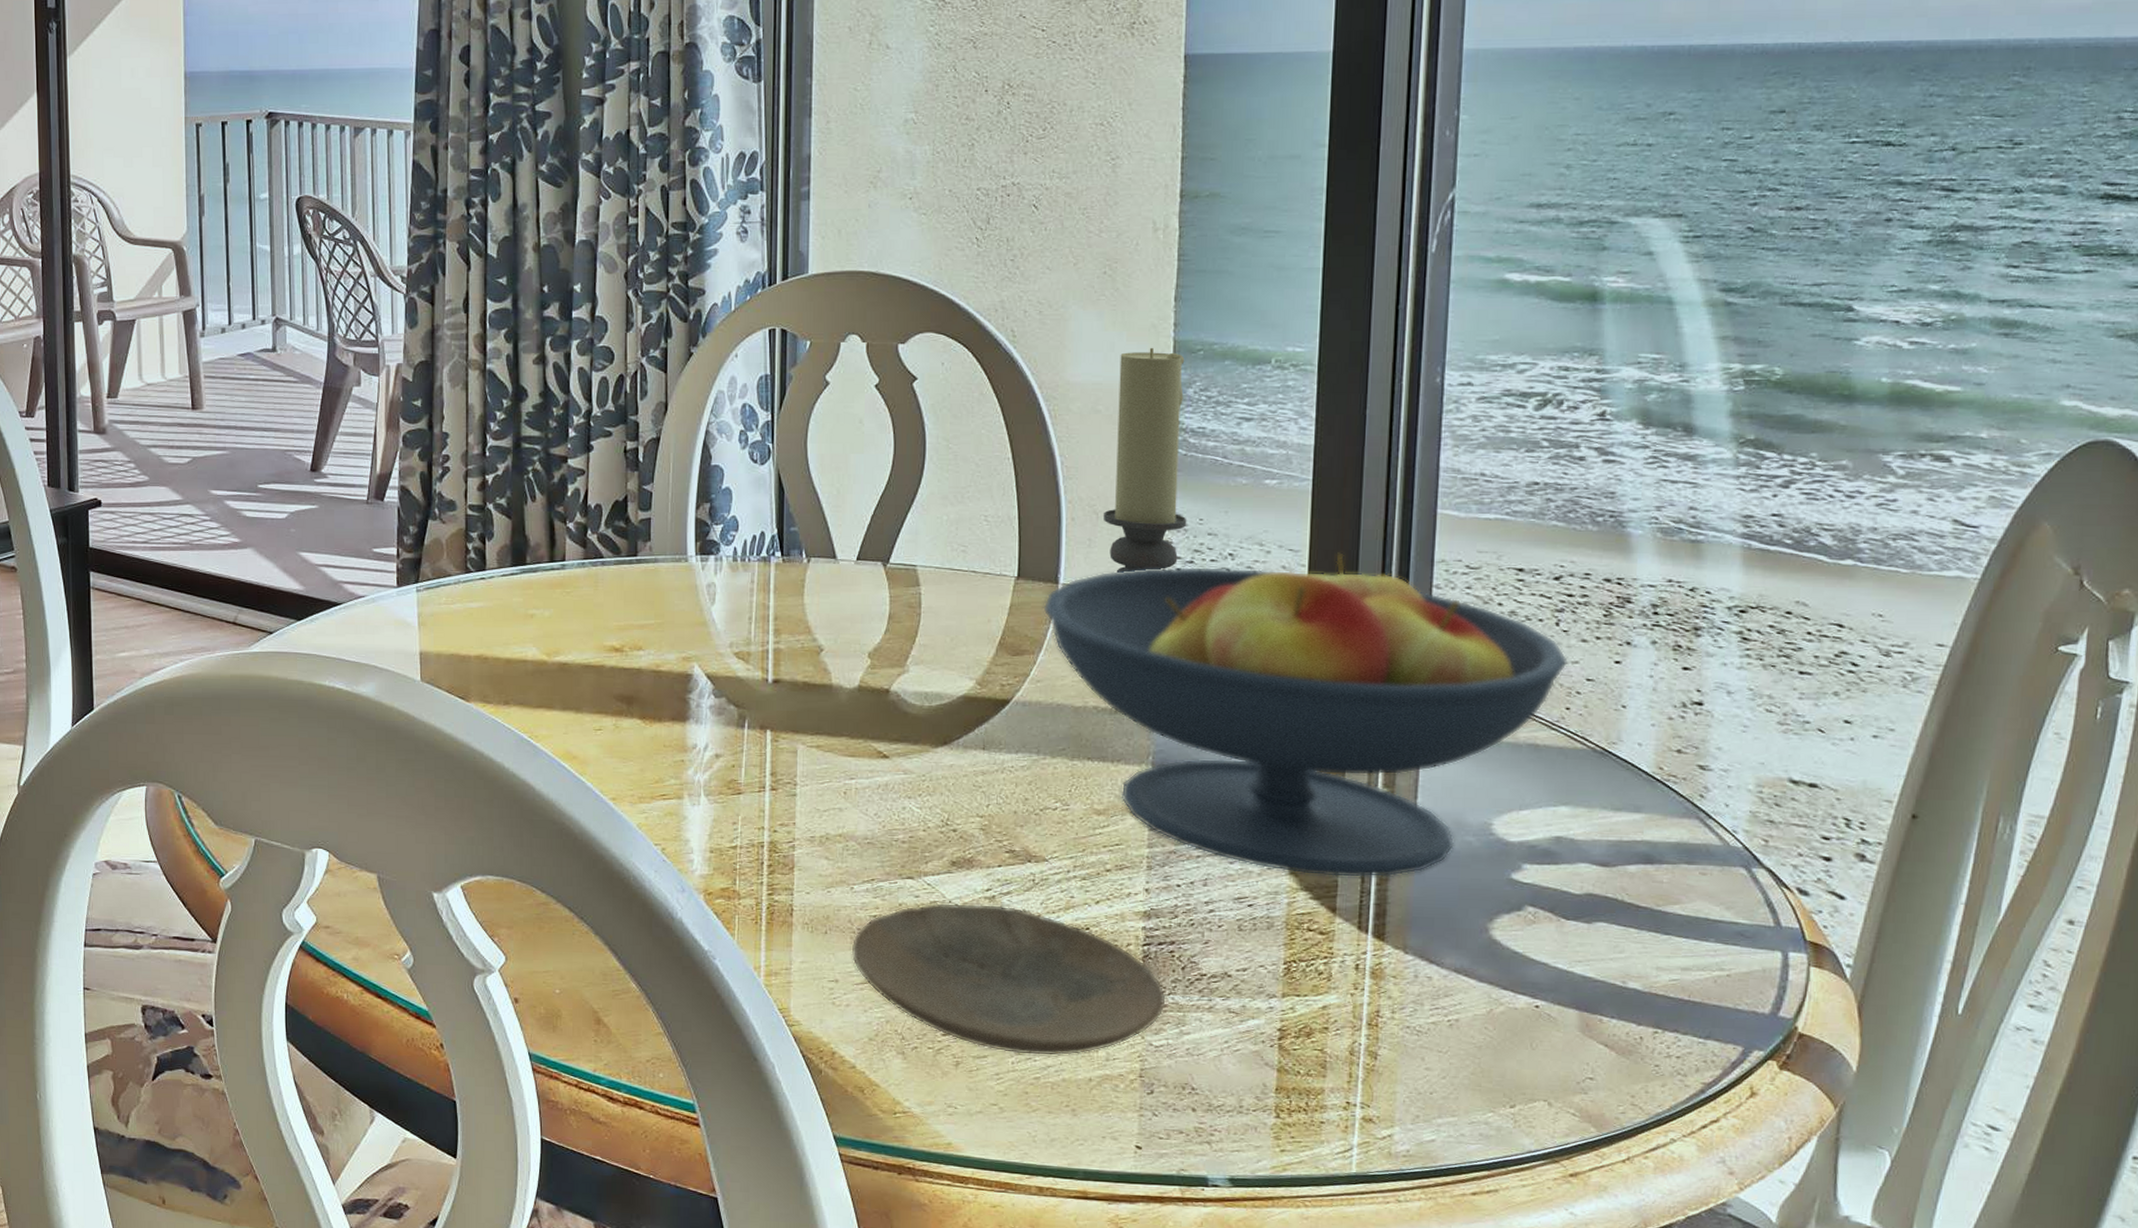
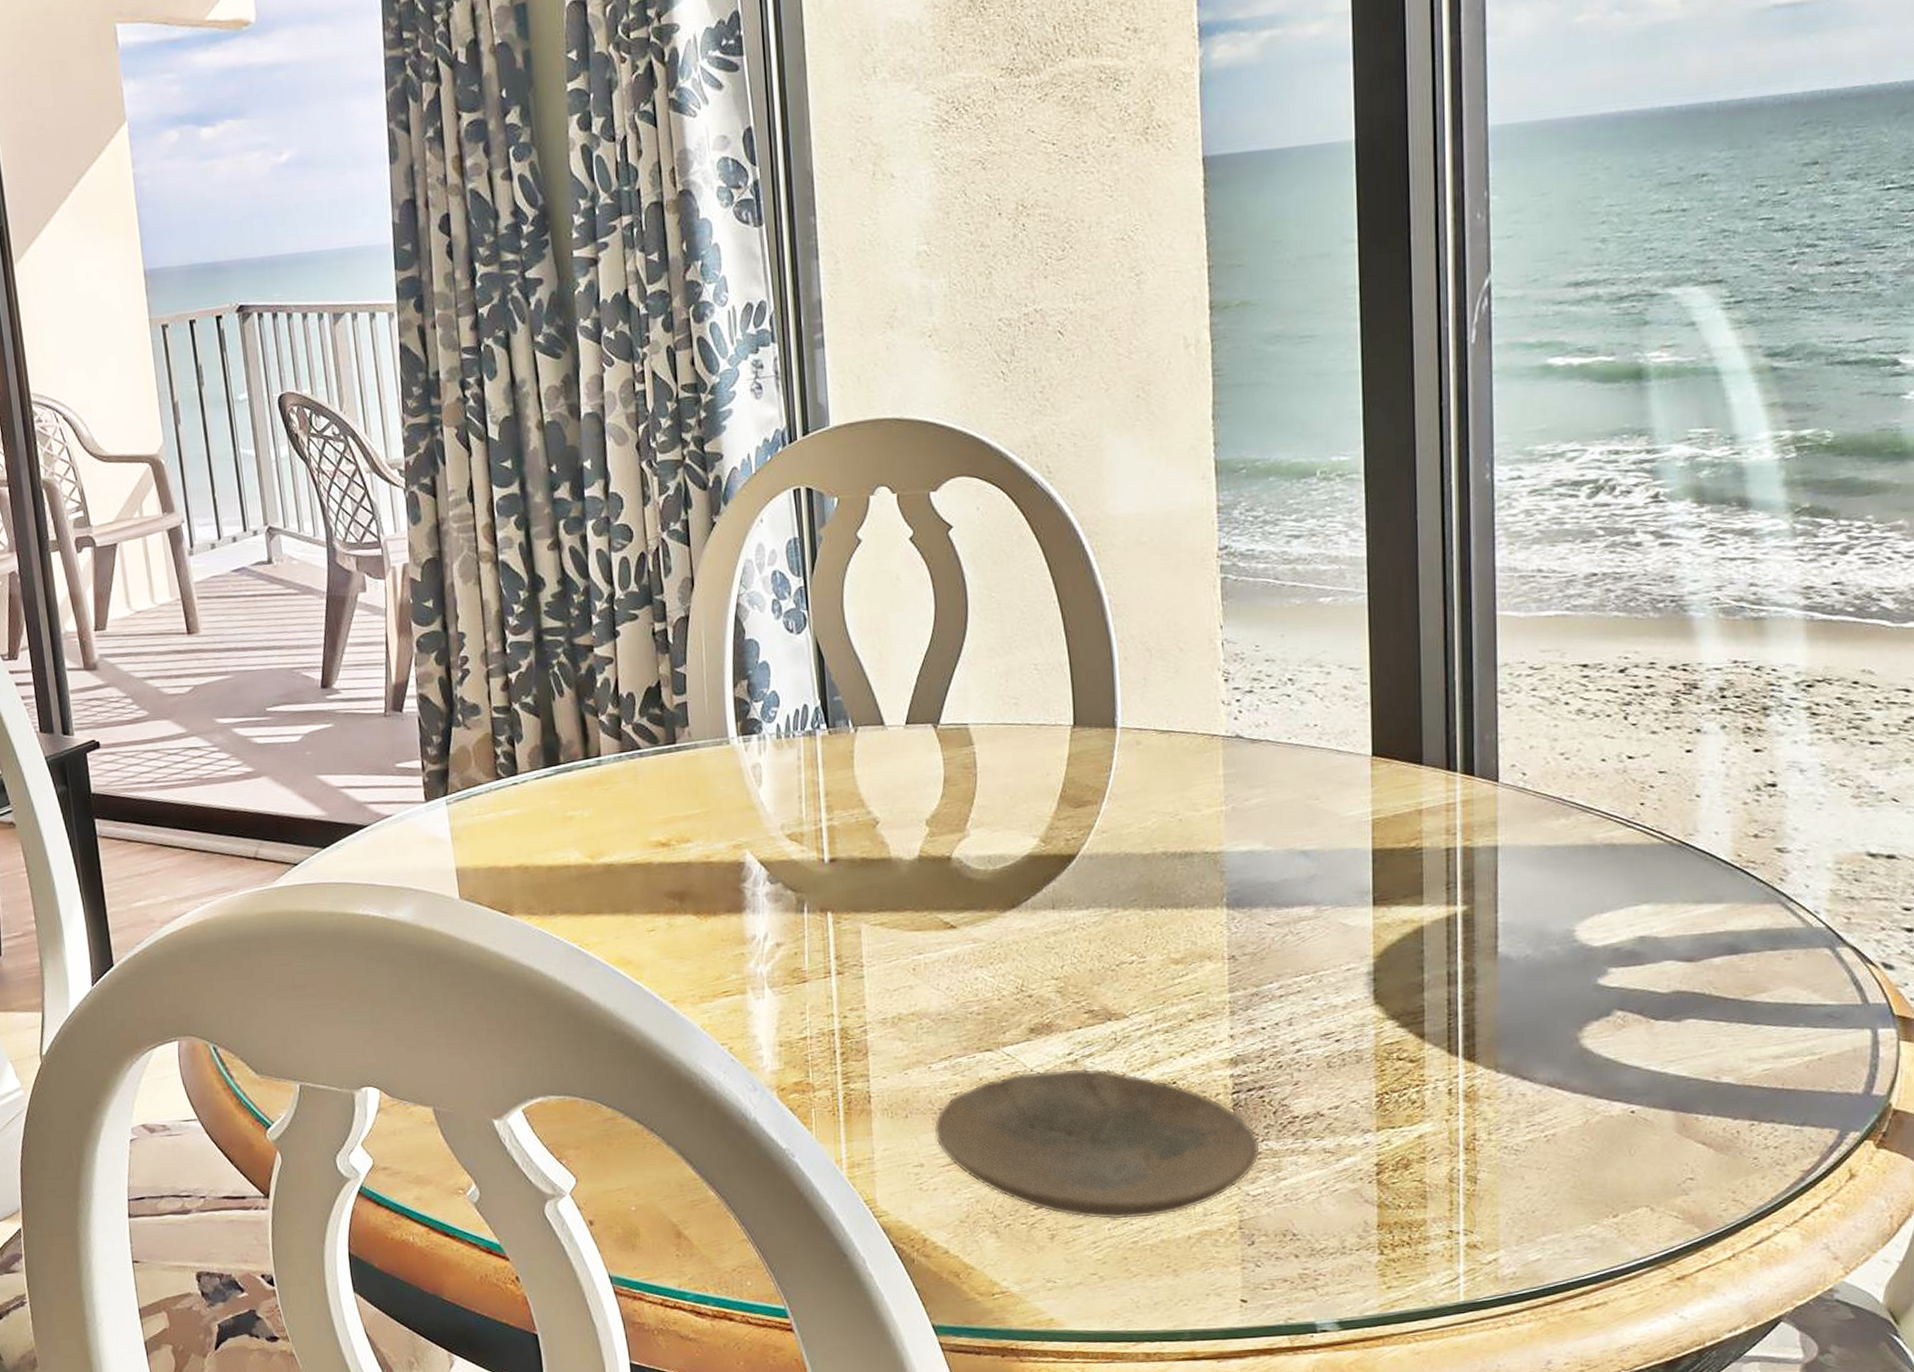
fruit bowl: present [1043,552,1569,878] -> none [1102,666,1640,1003]
candle holder: present [1104,347,1187,573] -> none [1157,470,1243,710]

